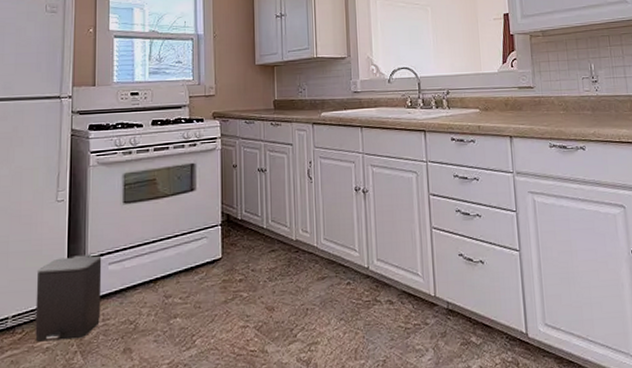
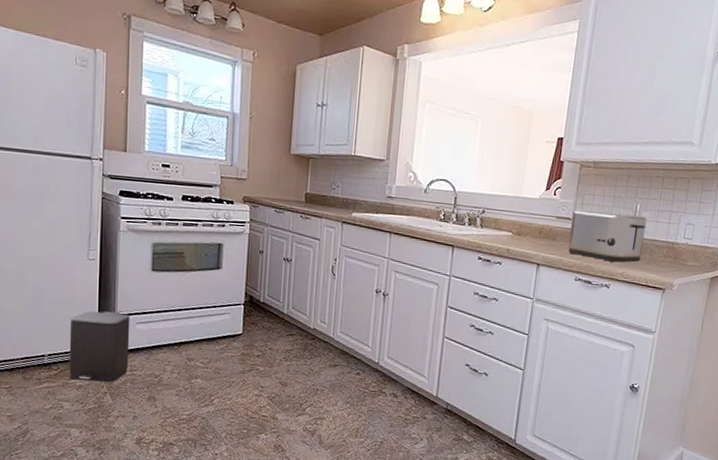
toaster: none [532,75,608,123] -> present [568,210,647,263]

